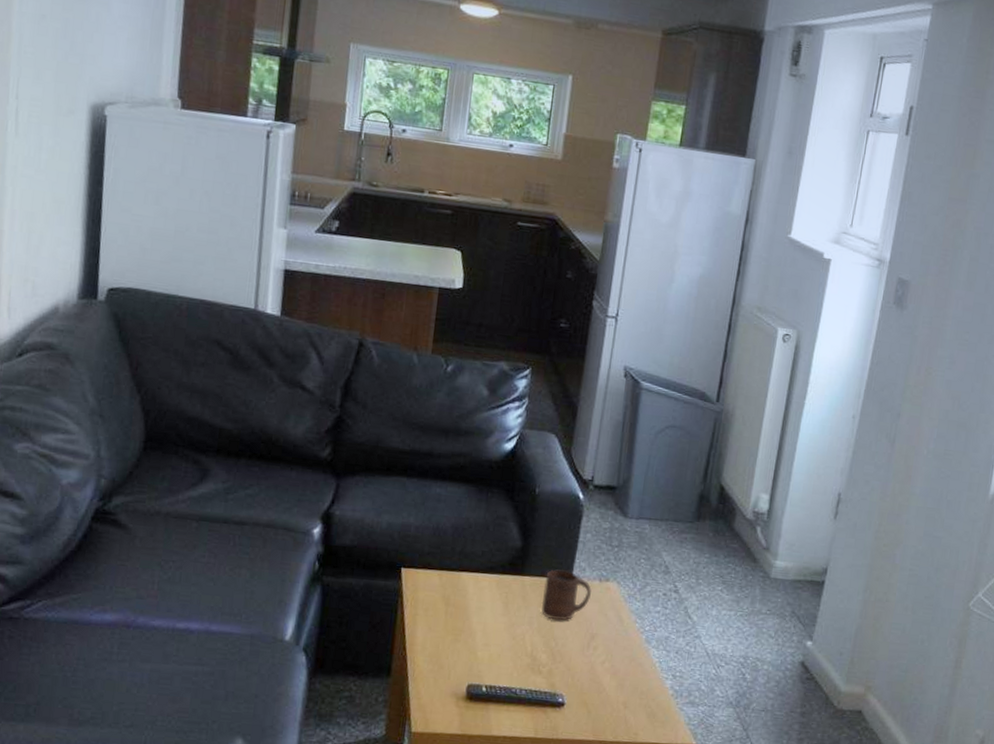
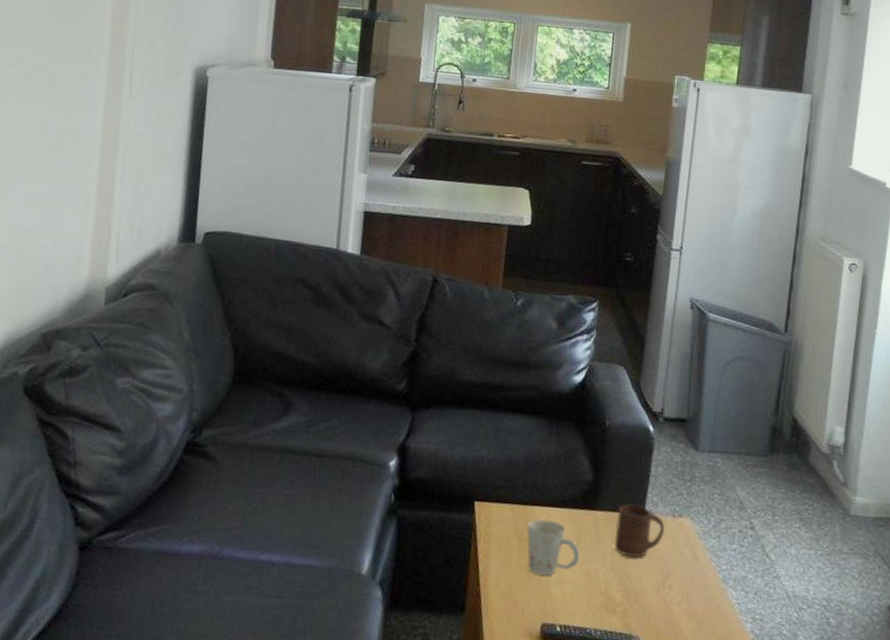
mug: none [454,585,508,640] -> present [526,519,581,577]

